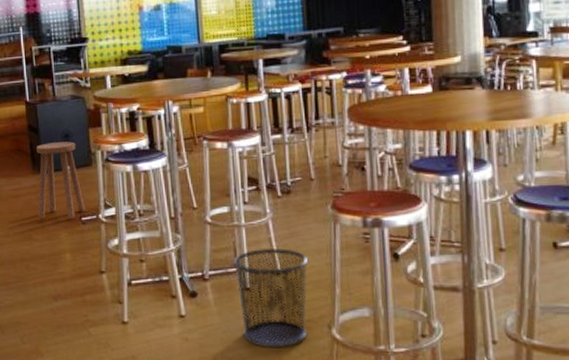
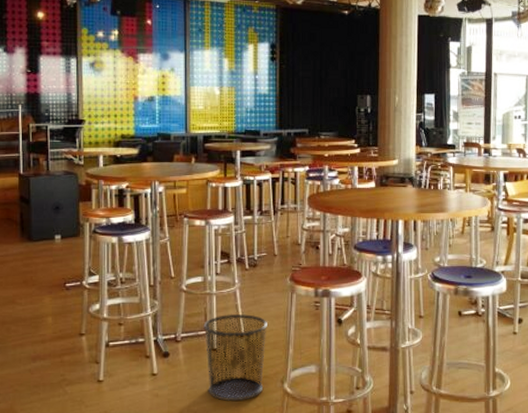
stool: present [36,141,85,220] -> none [23,213,70,285]

